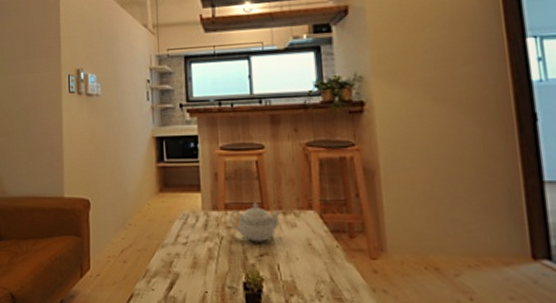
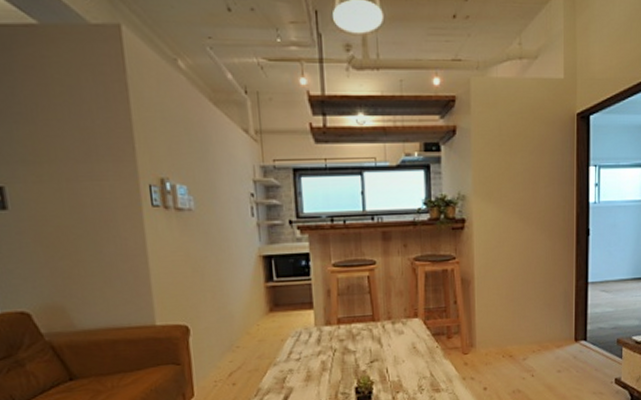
teapot: present [229,203,281,243] -> none [342,315,390,351]

